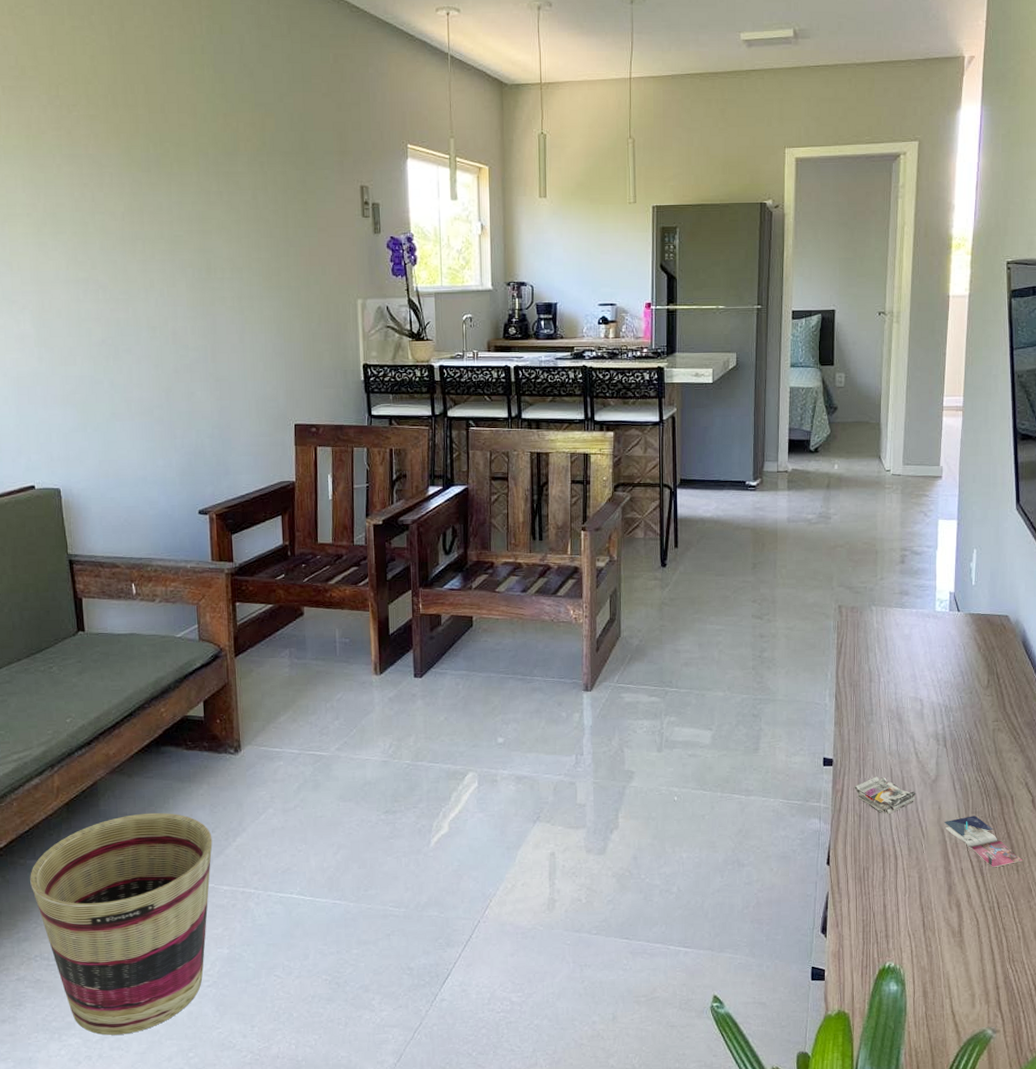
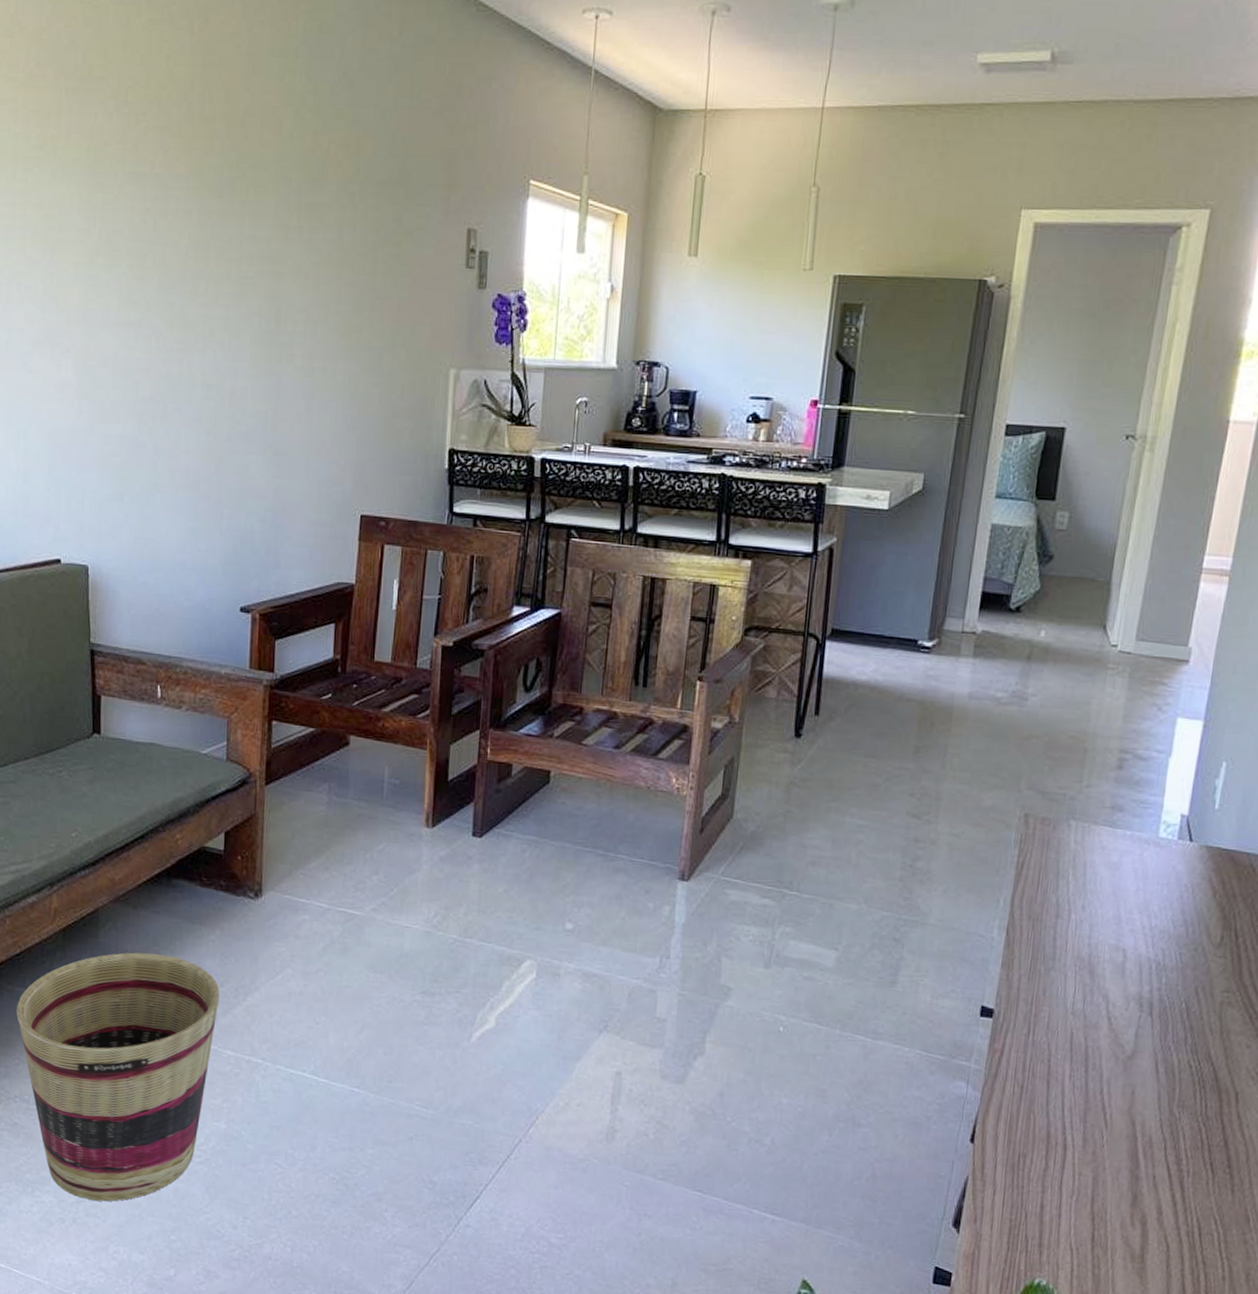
magazine: present [854,776,1023,868] -> none [1019,1040,1242,1182]

